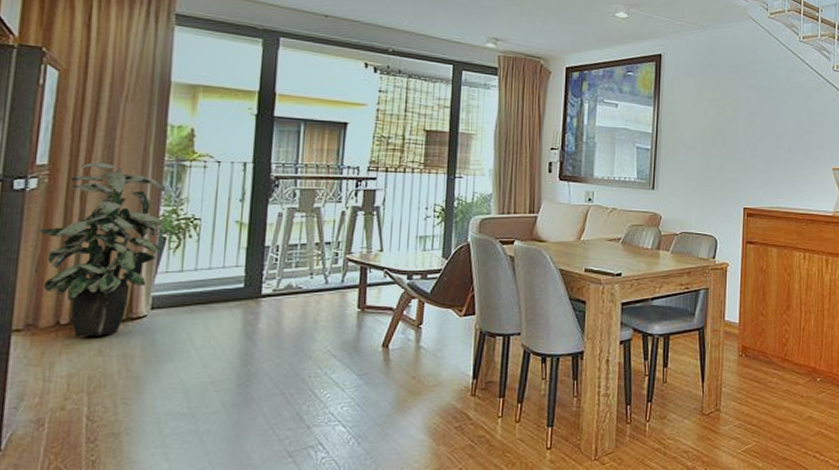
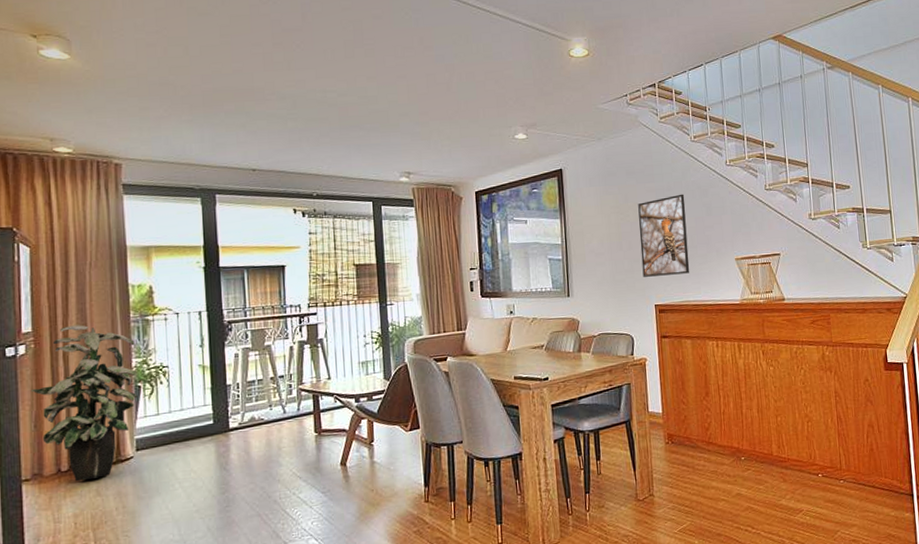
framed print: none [734,95,787,179] -> present [638,194,690,277]

